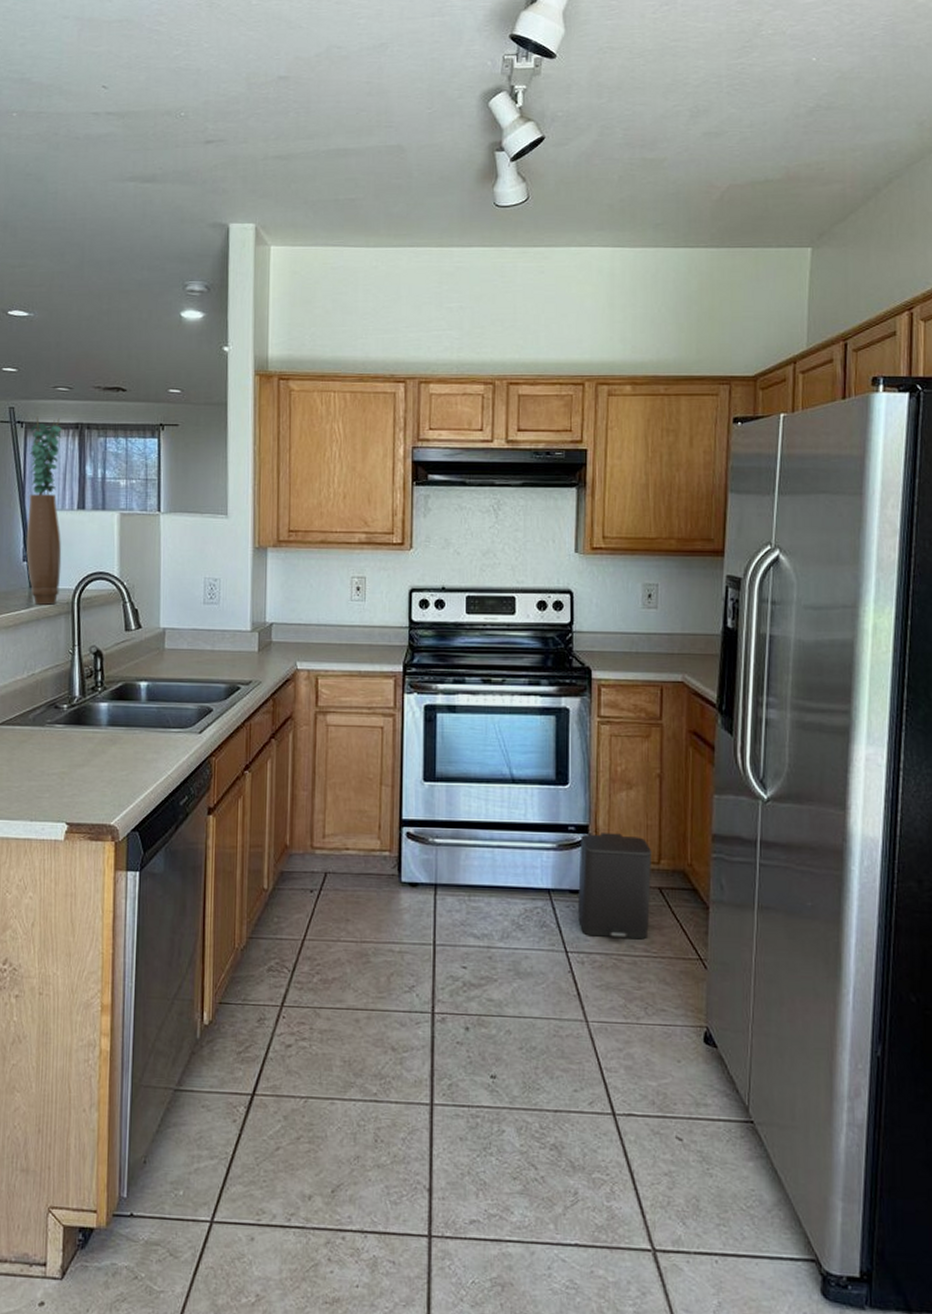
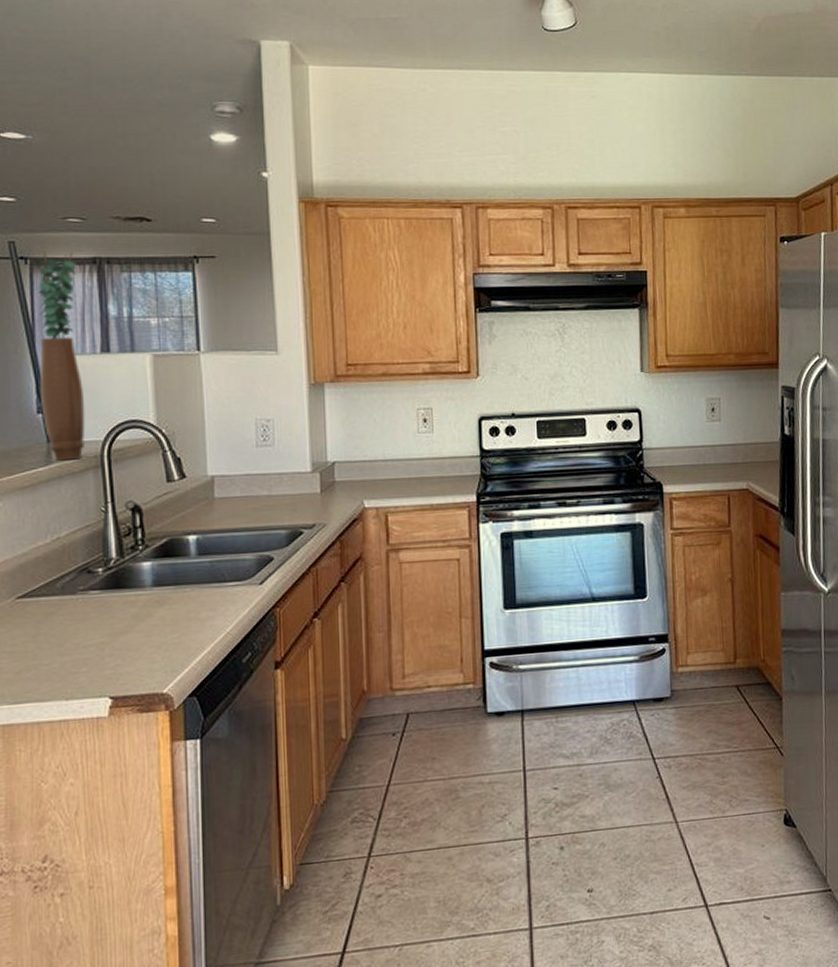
pedal bin: present [578,833,652,940] -> none [661,639,729,741]

